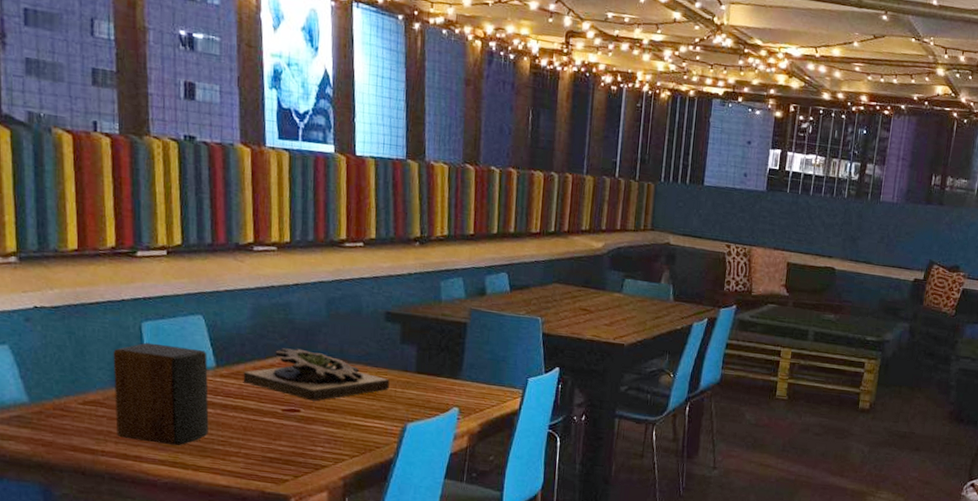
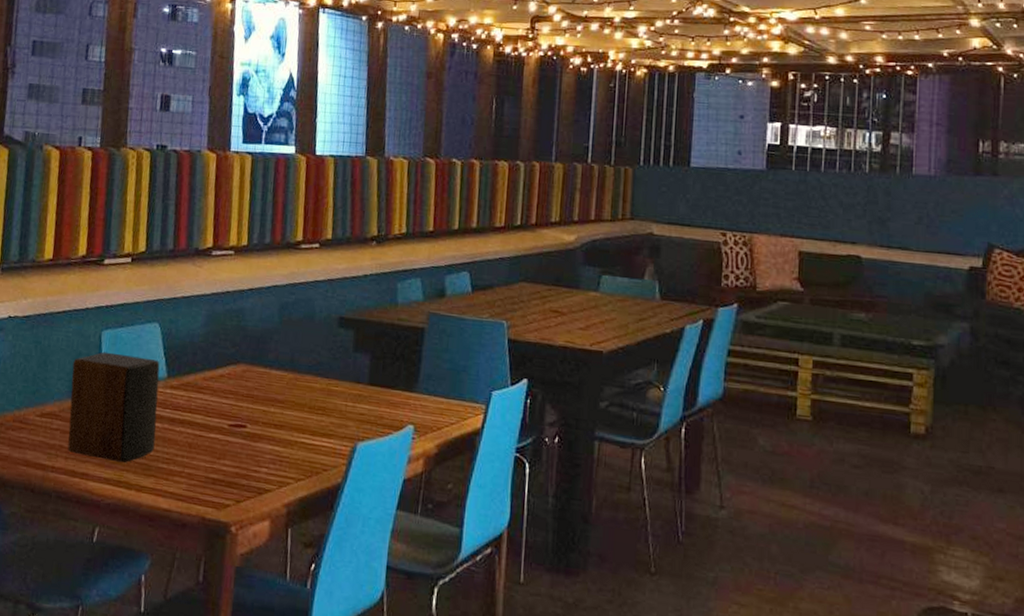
succulent planter: present [243,348,389,401] -> none [192,357,340,416]

